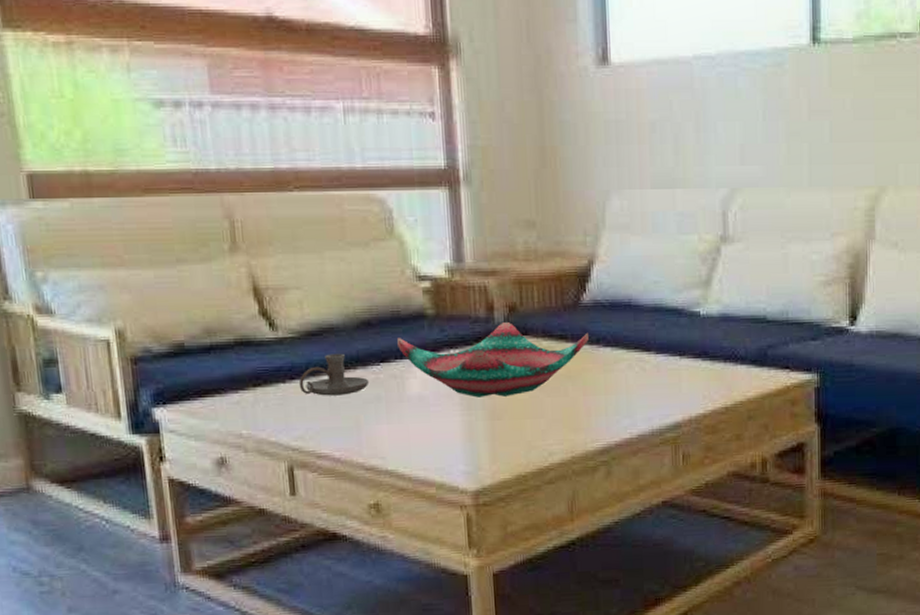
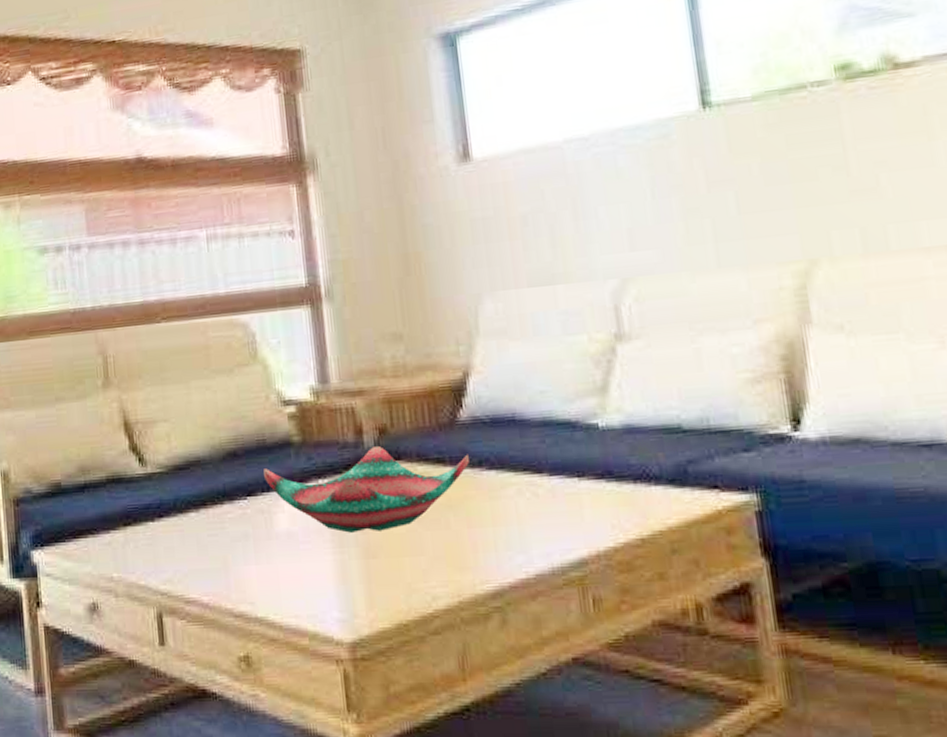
candle holder: present [299,353,370,396] -> none [167,487,237,535]

